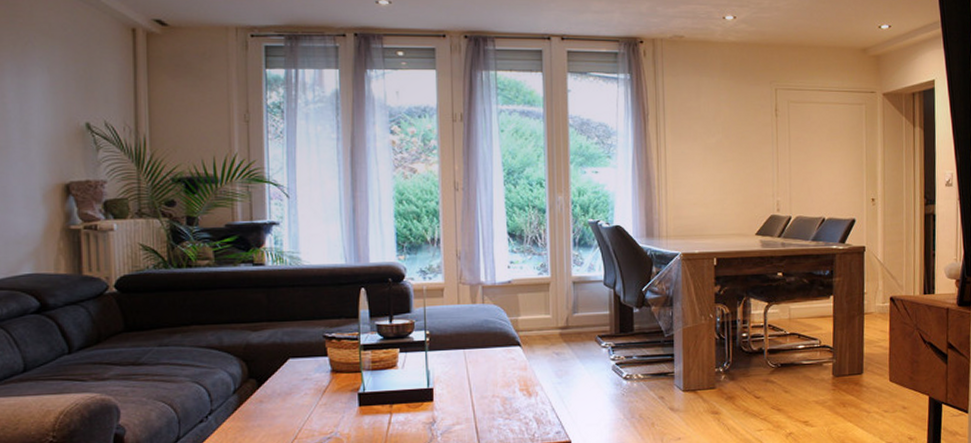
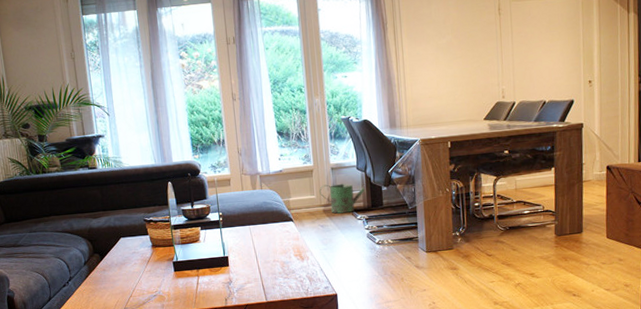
watering can: none [556,301,613,339] -> present [319,183,365,214]

